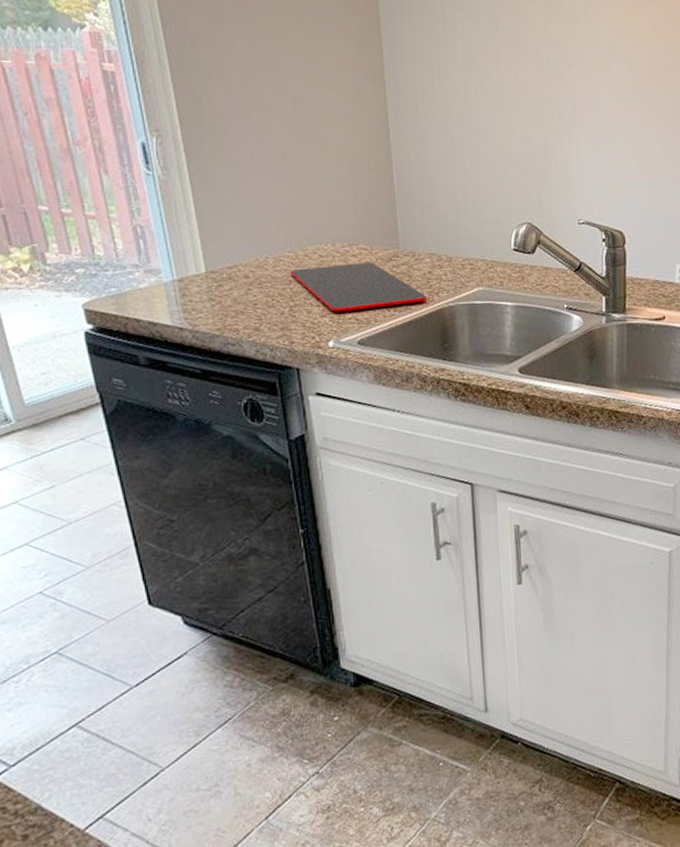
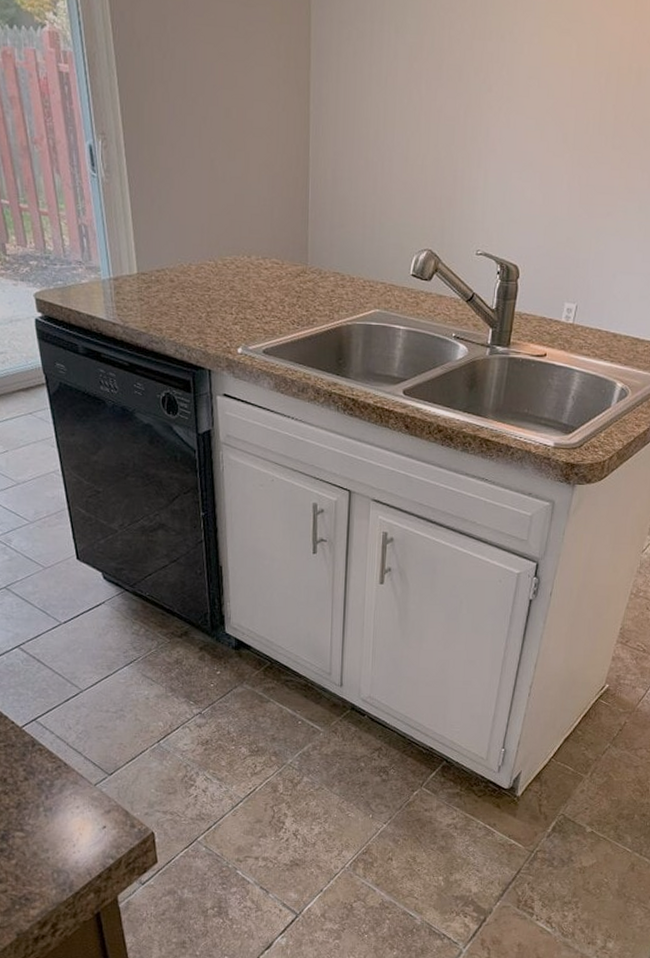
cutting board: present [290,262,428,312] -> none [209,276,329,322]

